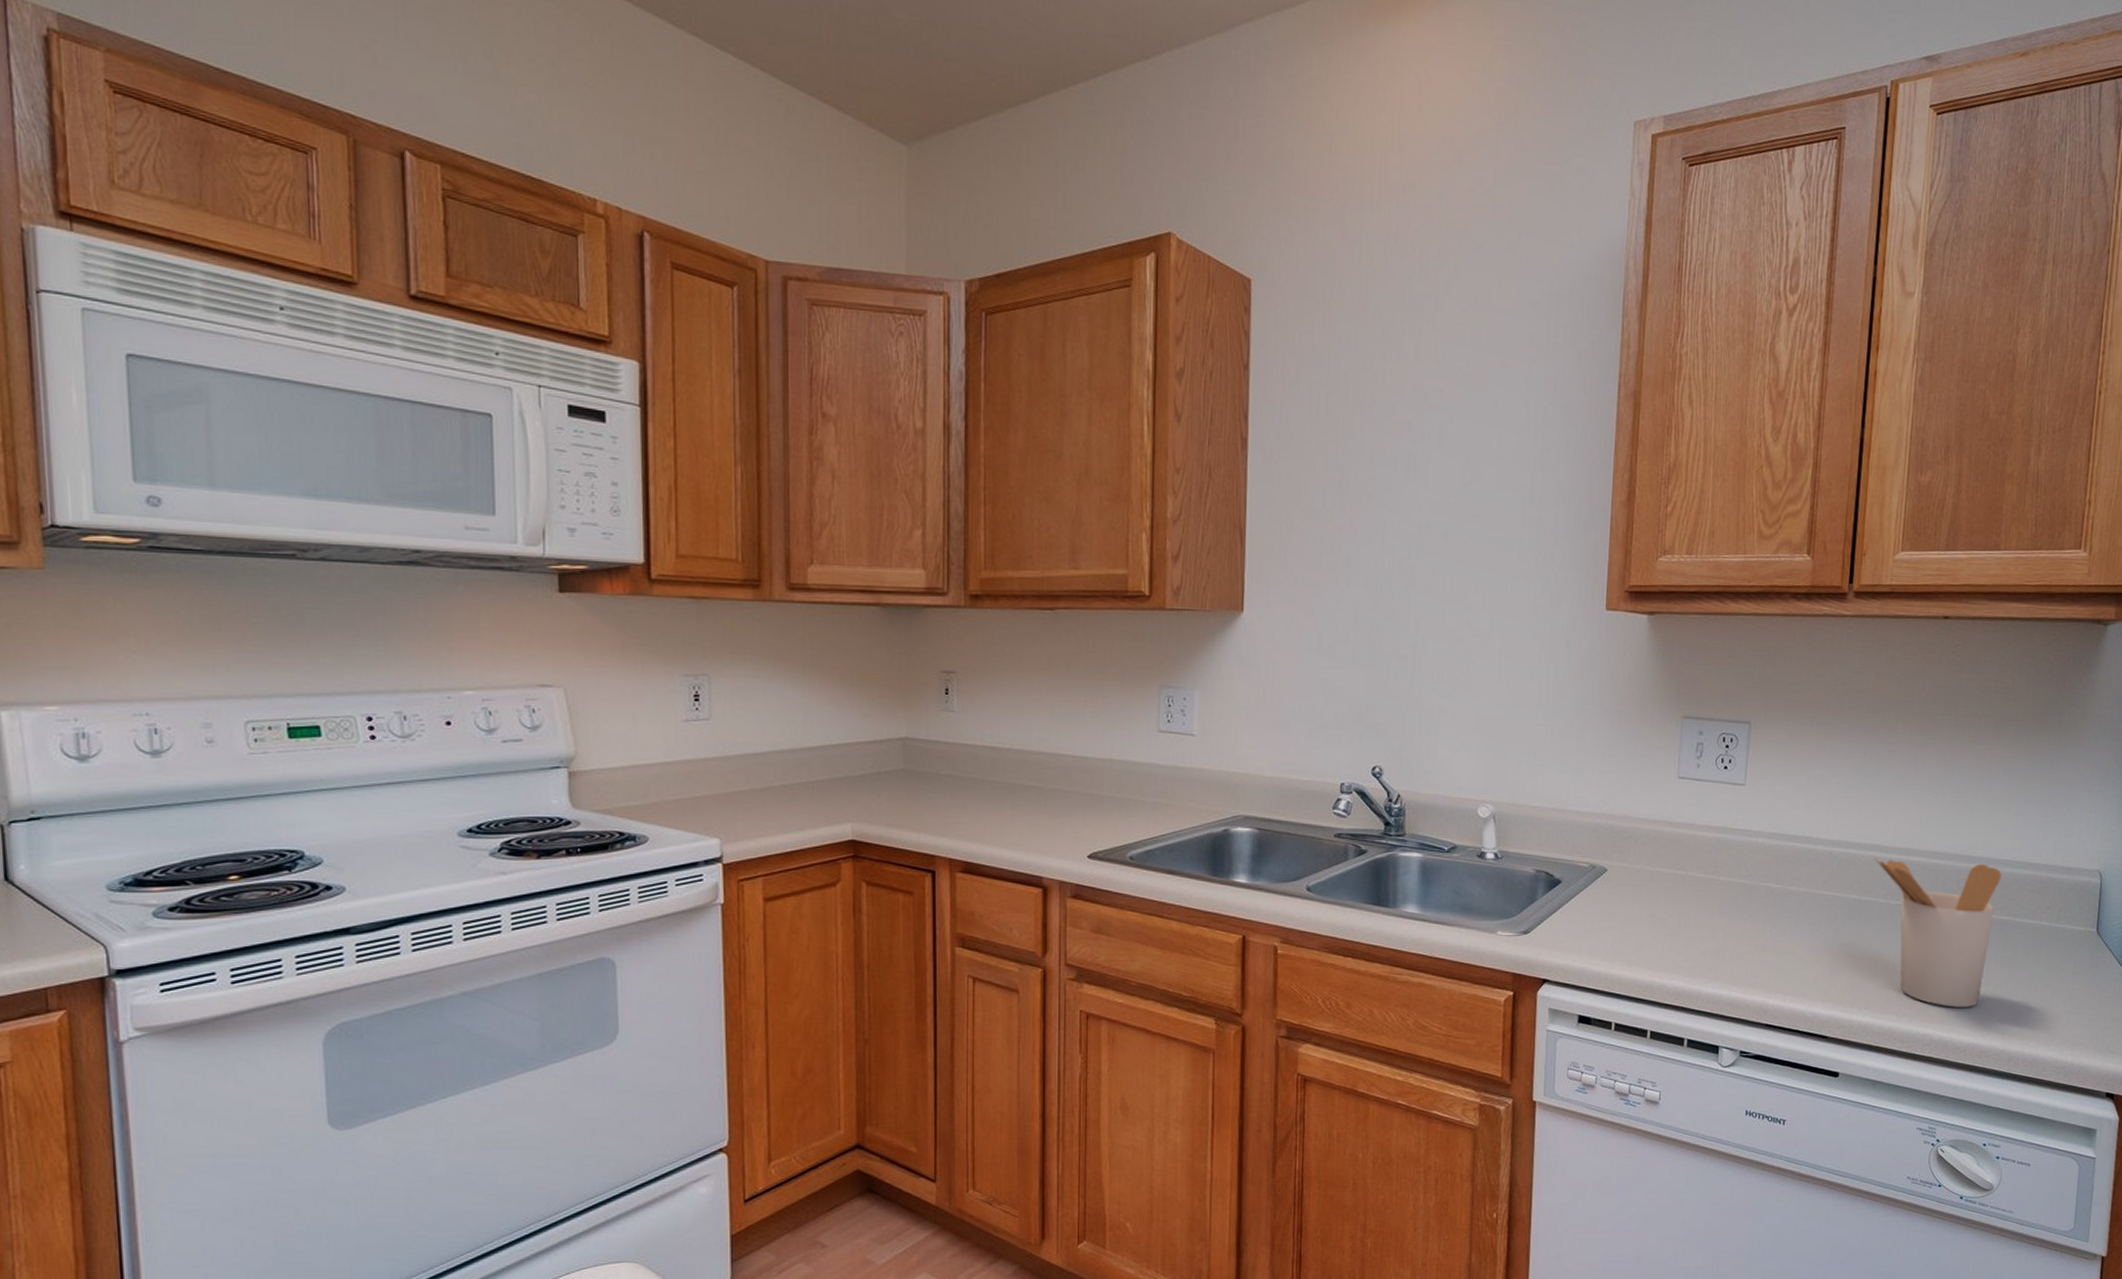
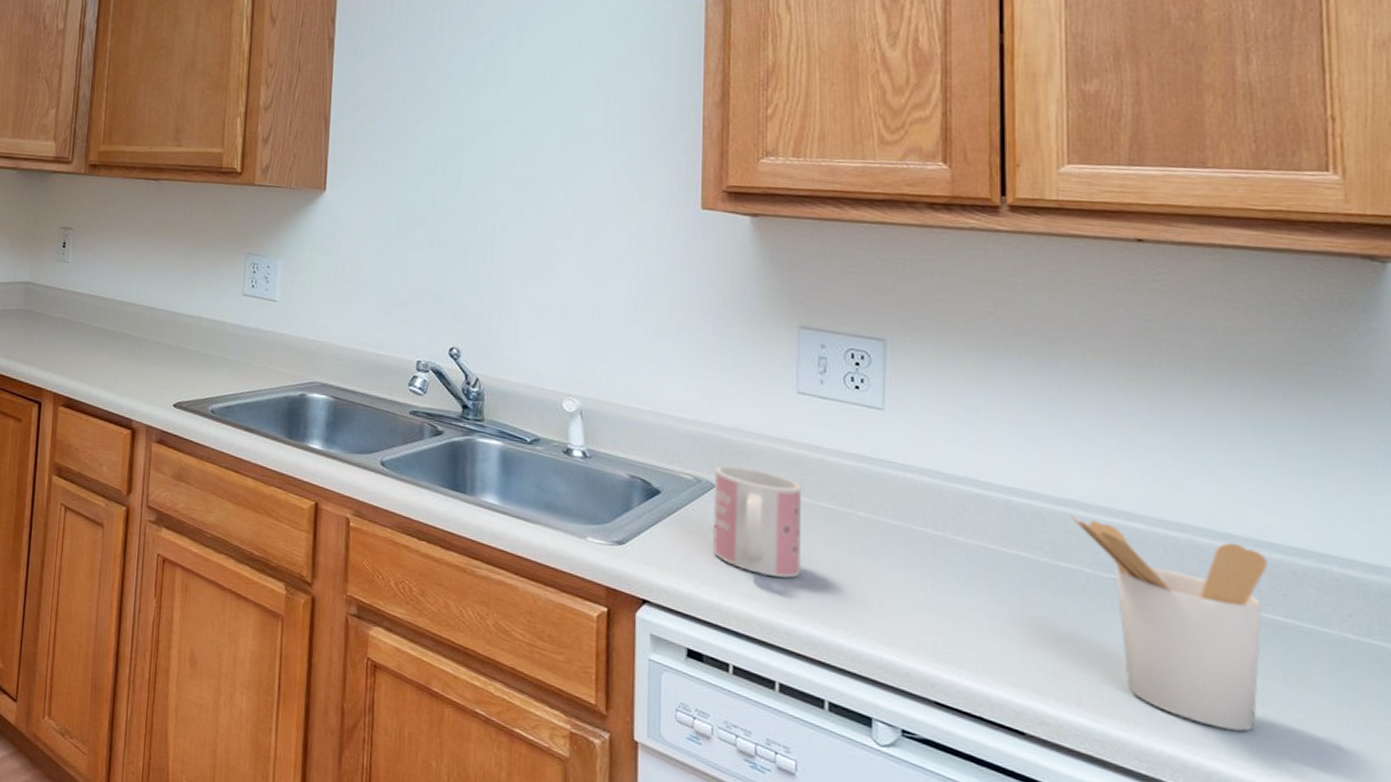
mug: none [1603,850,1676,943] -> present [713,465,802,579]

